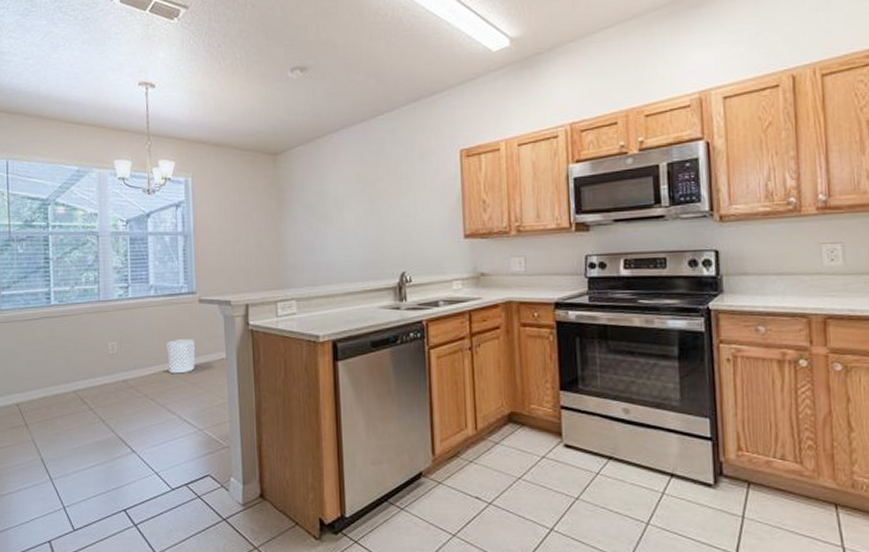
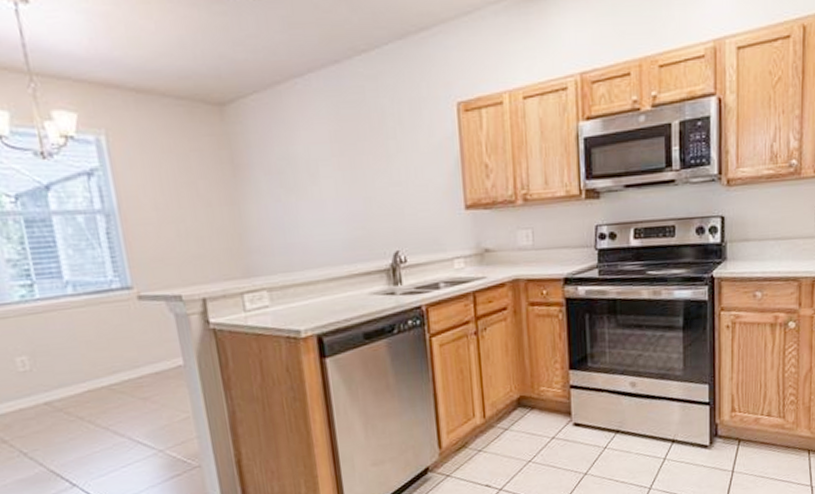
waste bin: present [166,339,196,374] -> none [100,345,144,390]

